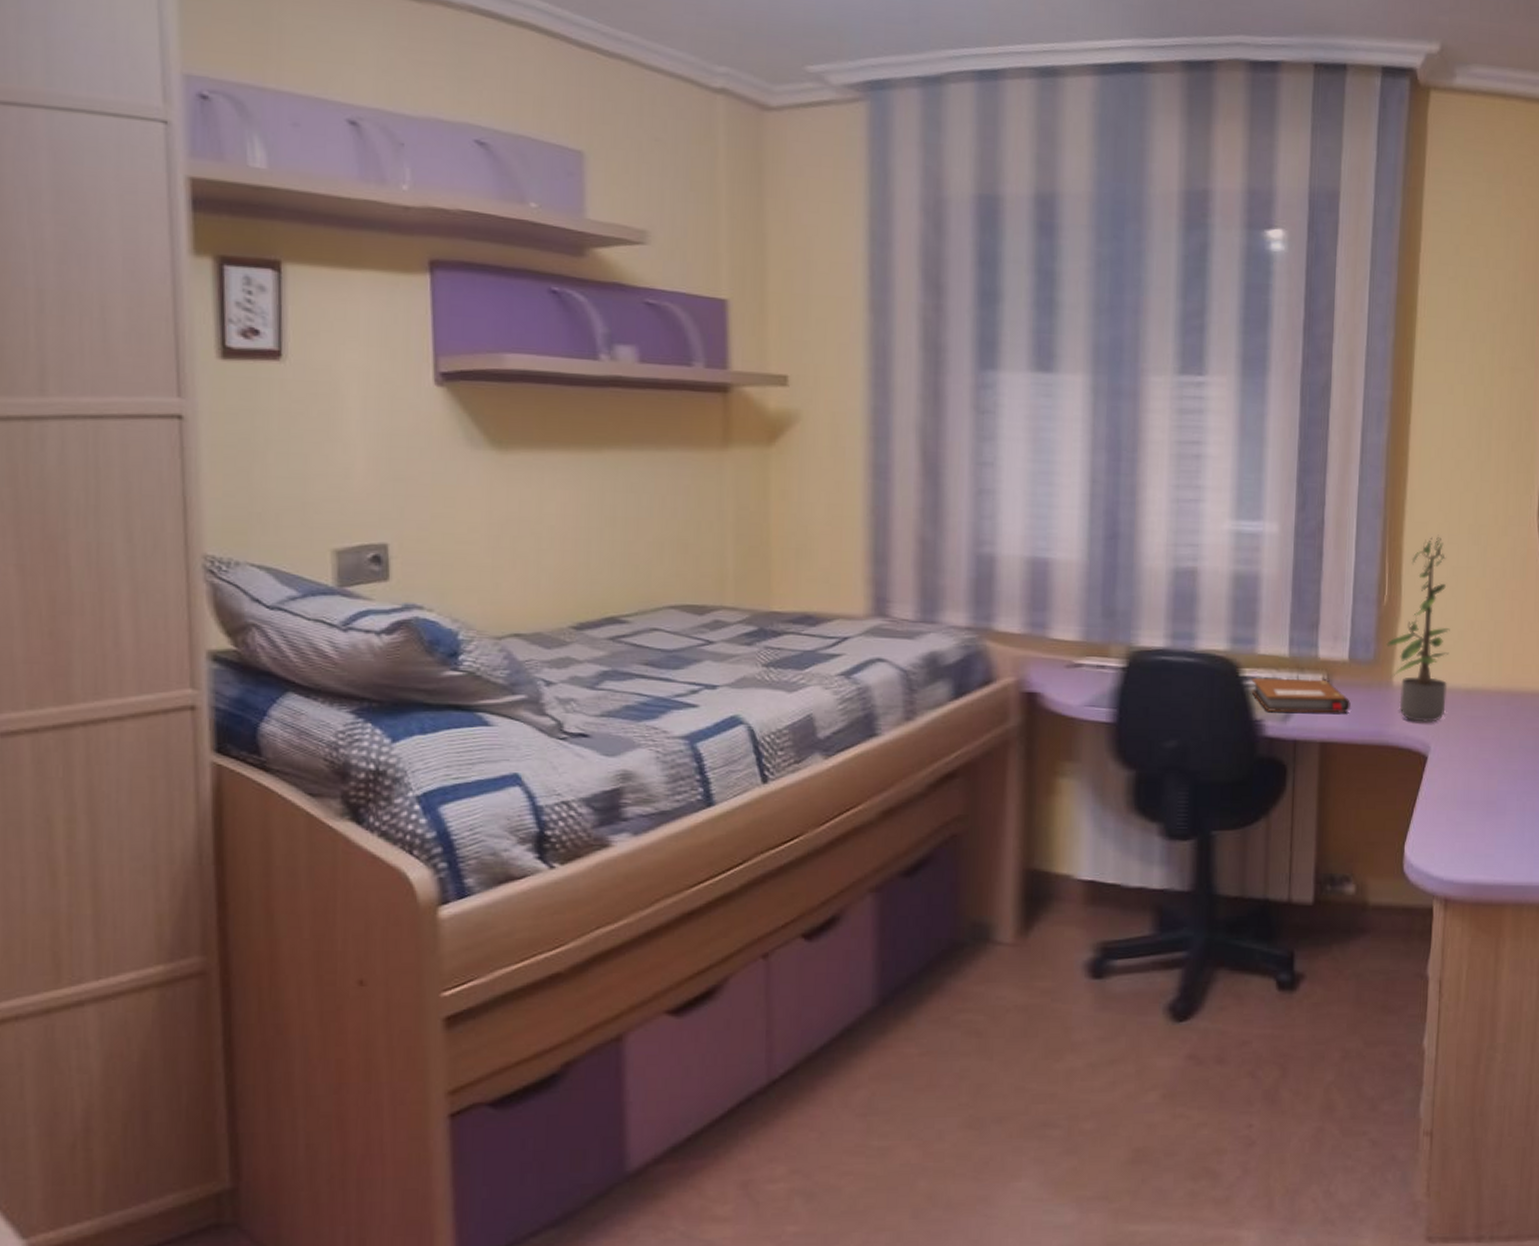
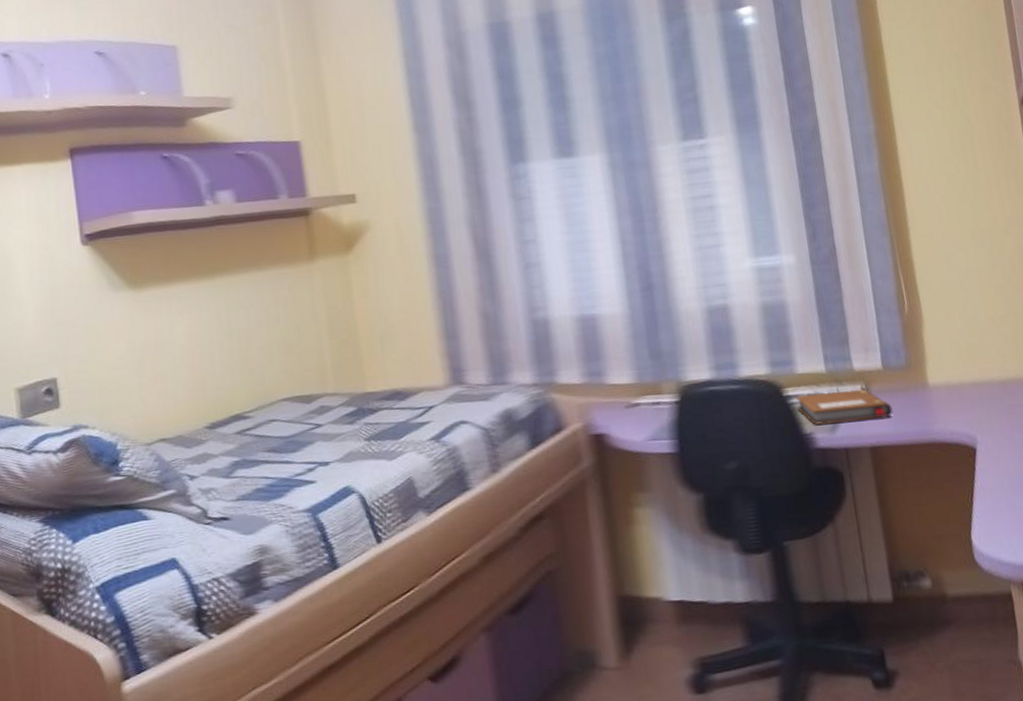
potted plant: present [1386,534,1450,723] -> none [915,243,984,417]

